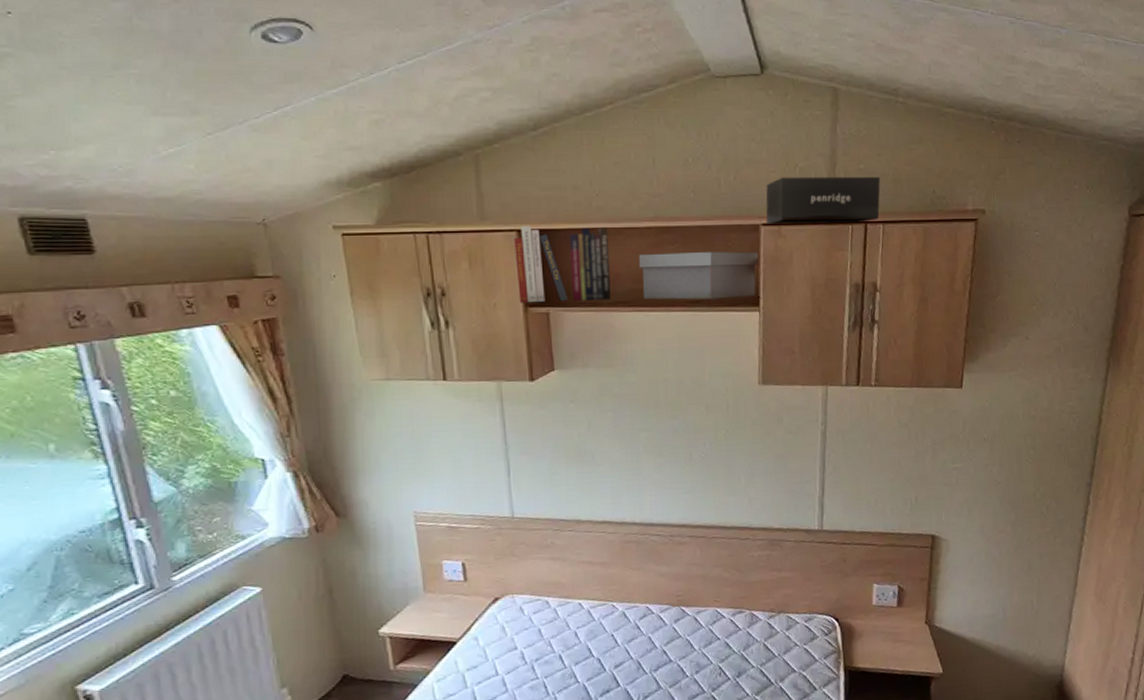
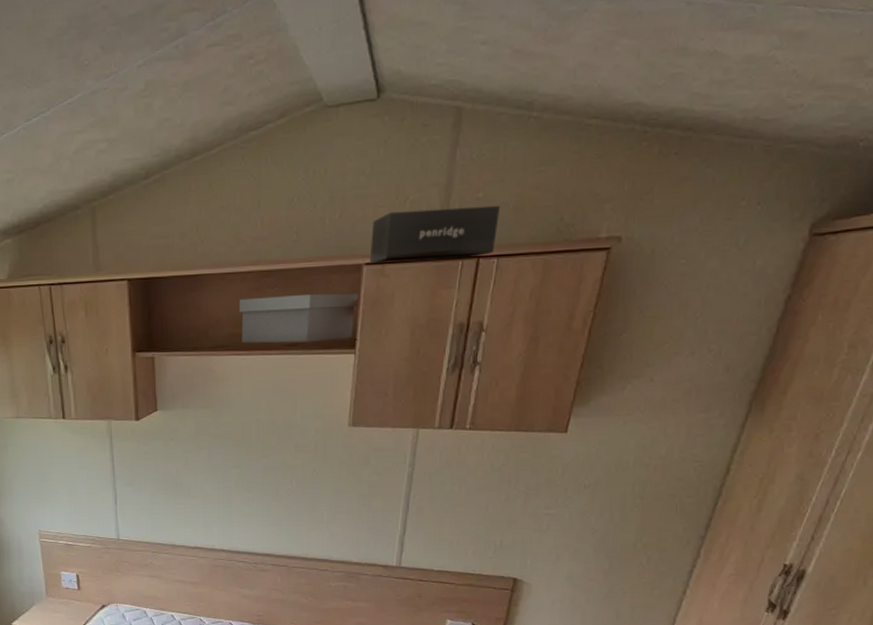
books: present [514,225,569,303] -> none [125,273,172,349]
books: present [569,228,611,302] -> none [175,273,212,347]

